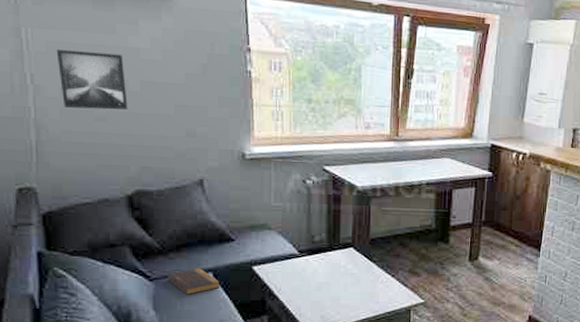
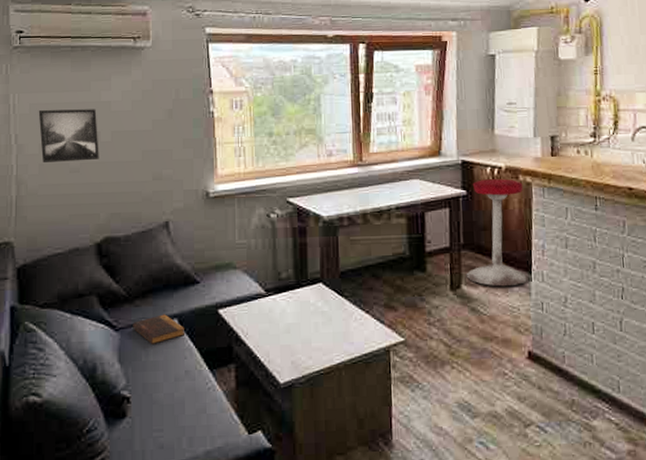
stool: none [484,163,543,261] -> present [466,179,528,287]

